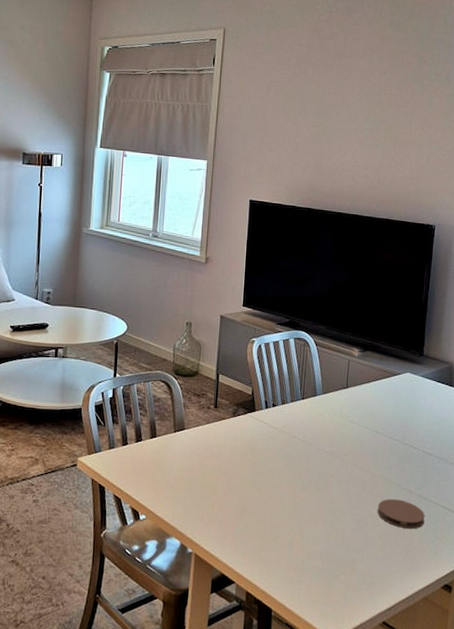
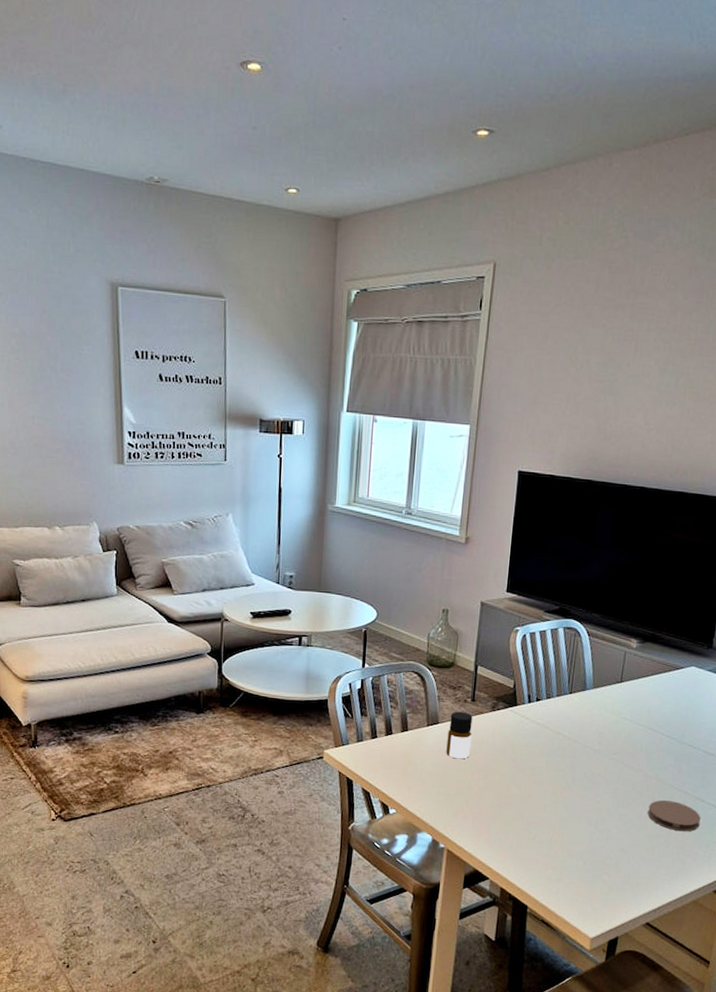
bottle: none [192,418,216,464] -> present [446,711,473,759]

